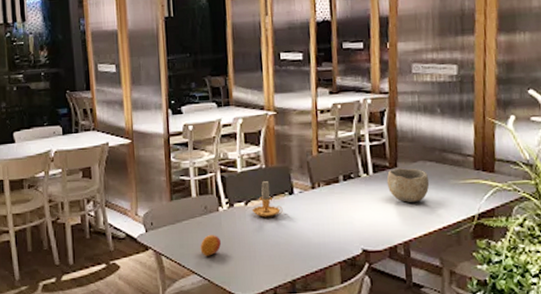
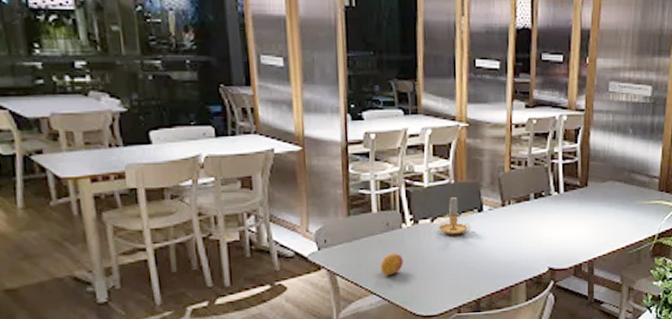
bowl: present [386,168,430,202] -> none [576,188,617,222]

